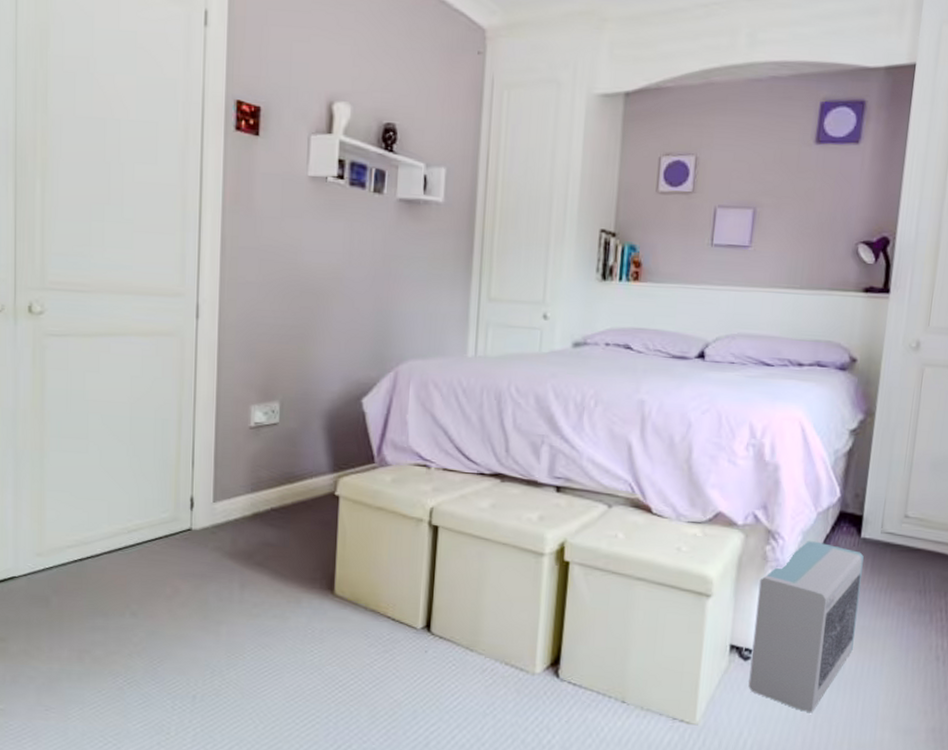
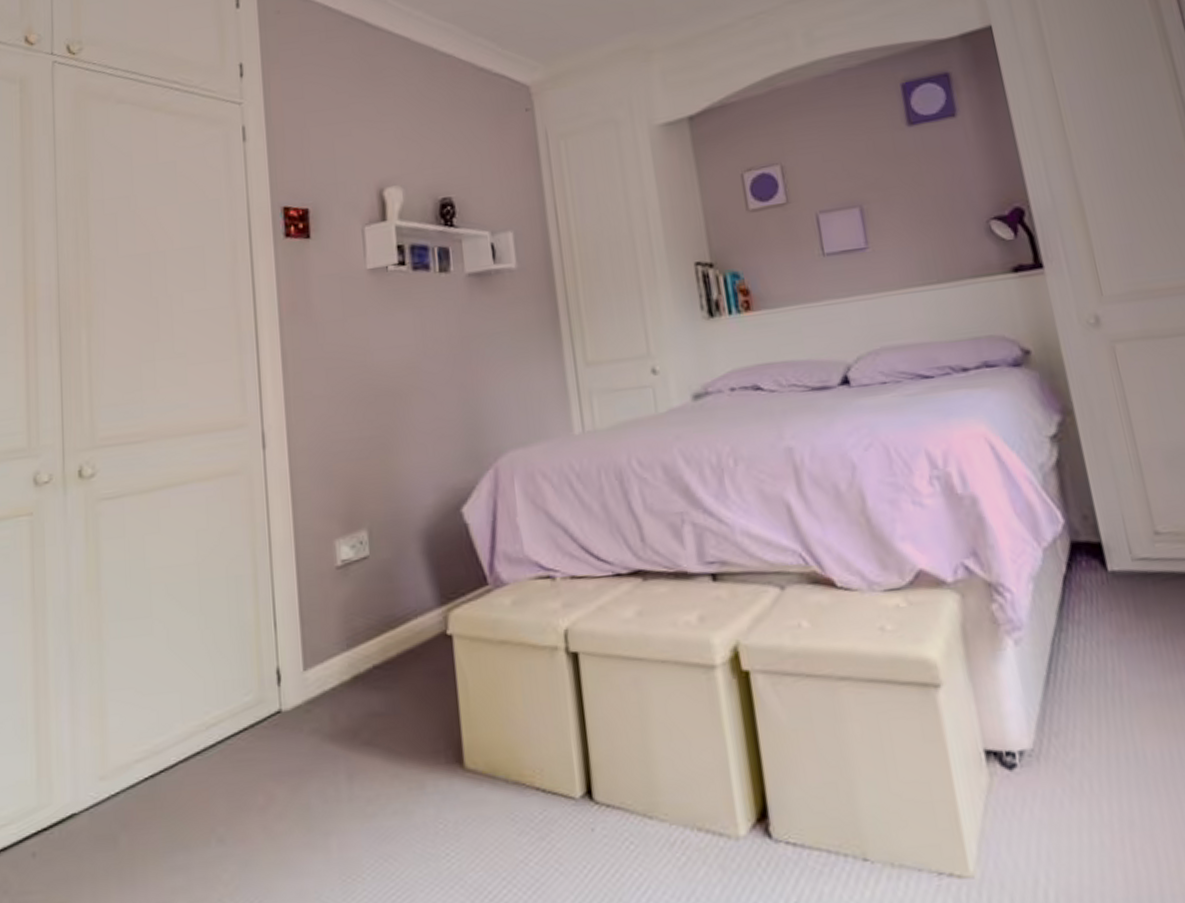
air purifier: present [748,541,864,714] -> none [996,586,1149,834]

